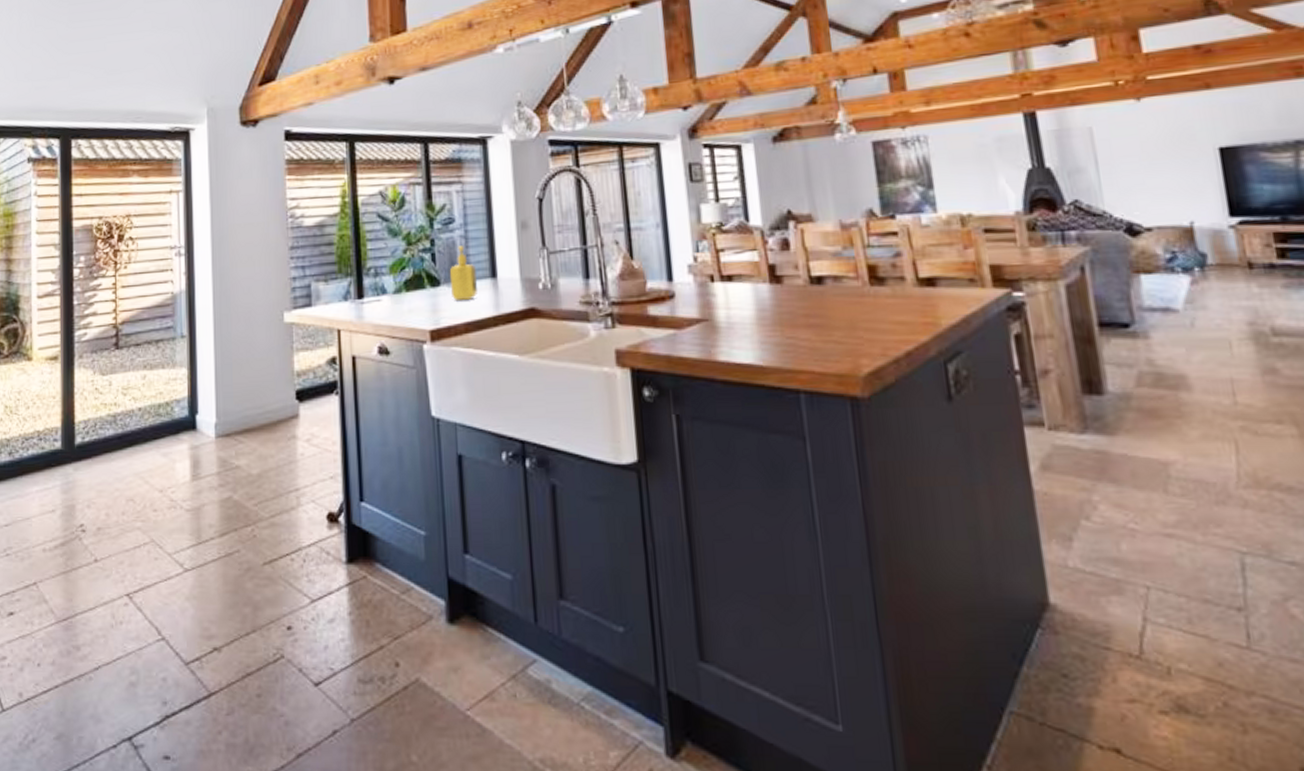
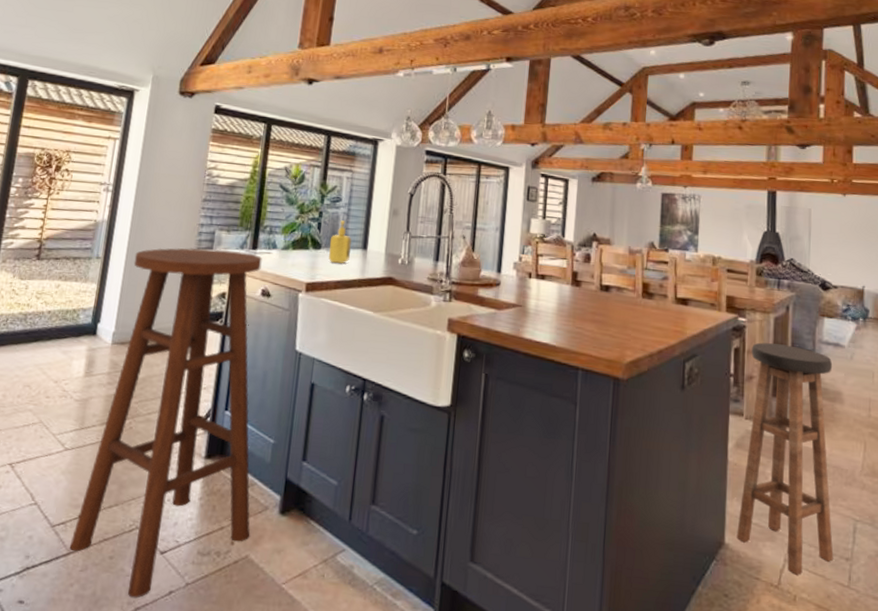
bar stool: none [209,303,417,743] -> present [69,248,262,598]
bar stool: none [1039,320,1218,638] -> present [736,342,834,575]

